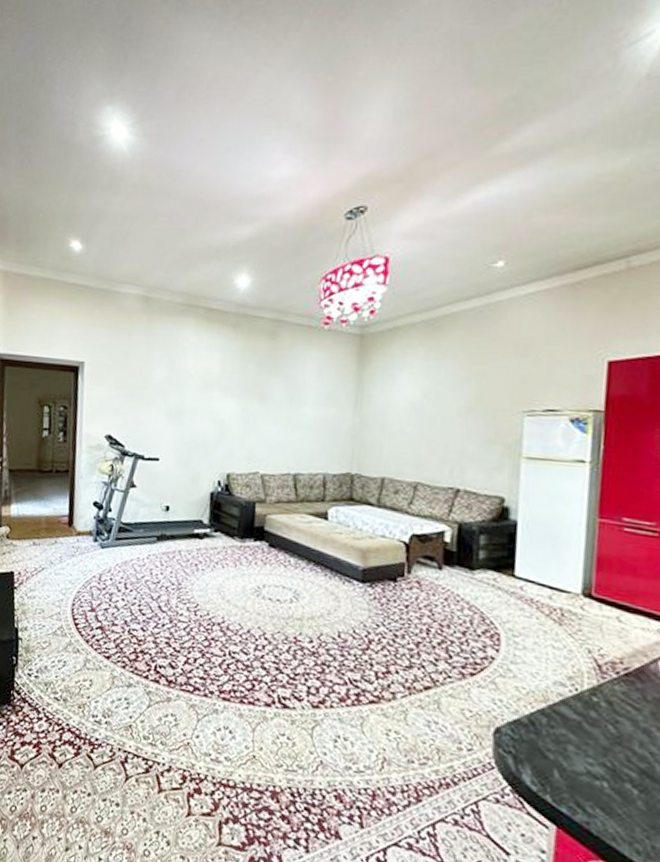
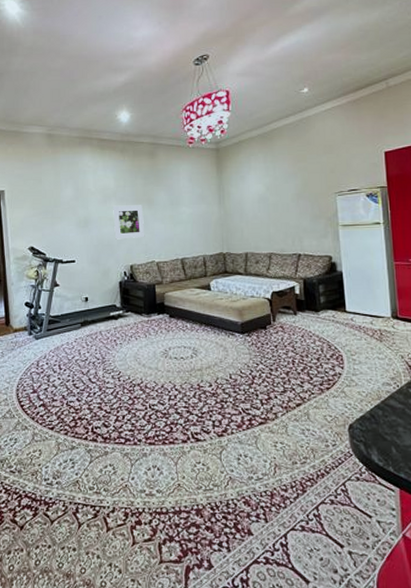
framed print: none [212,395,252,441] -> present [113,205,145,240]

